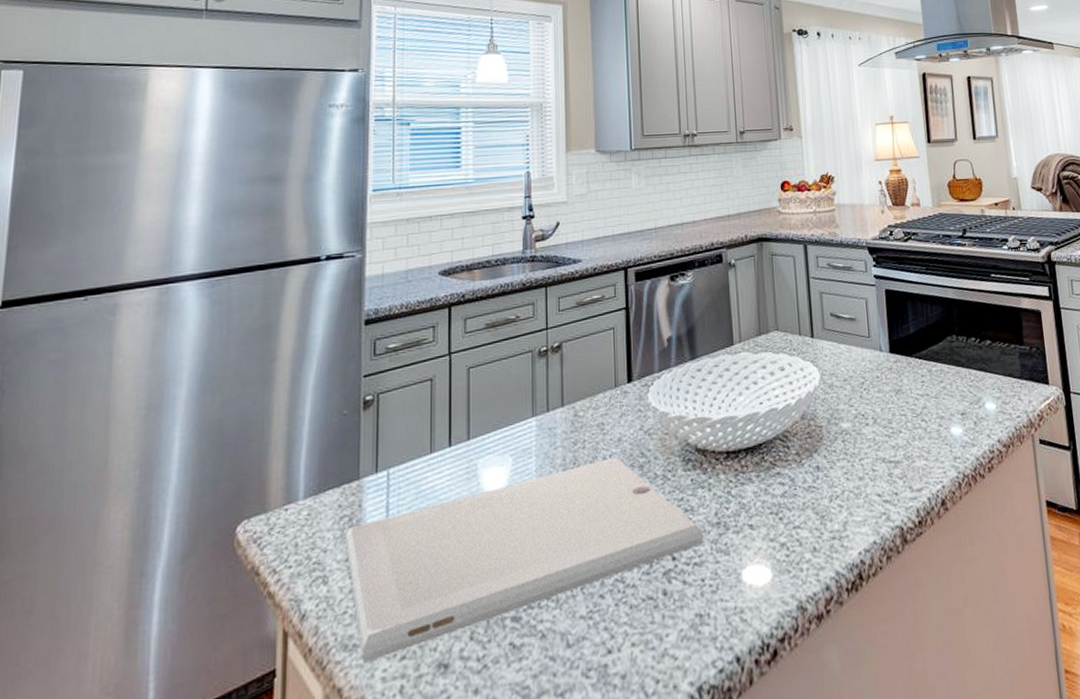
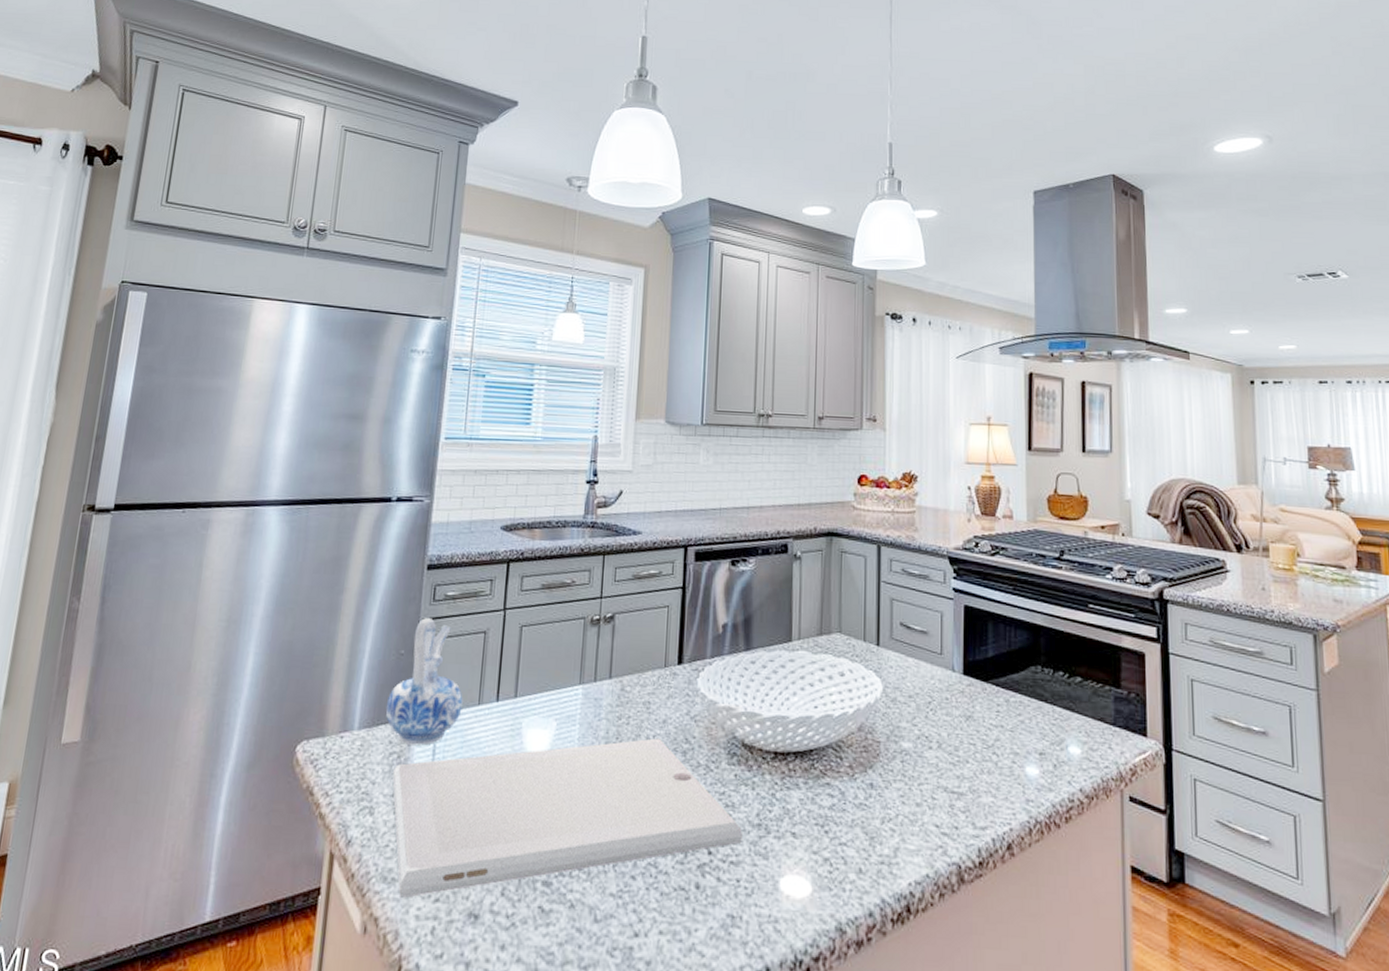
ceramic pitcher: none [332,374,414,506] -> present [385,618,463,746]

